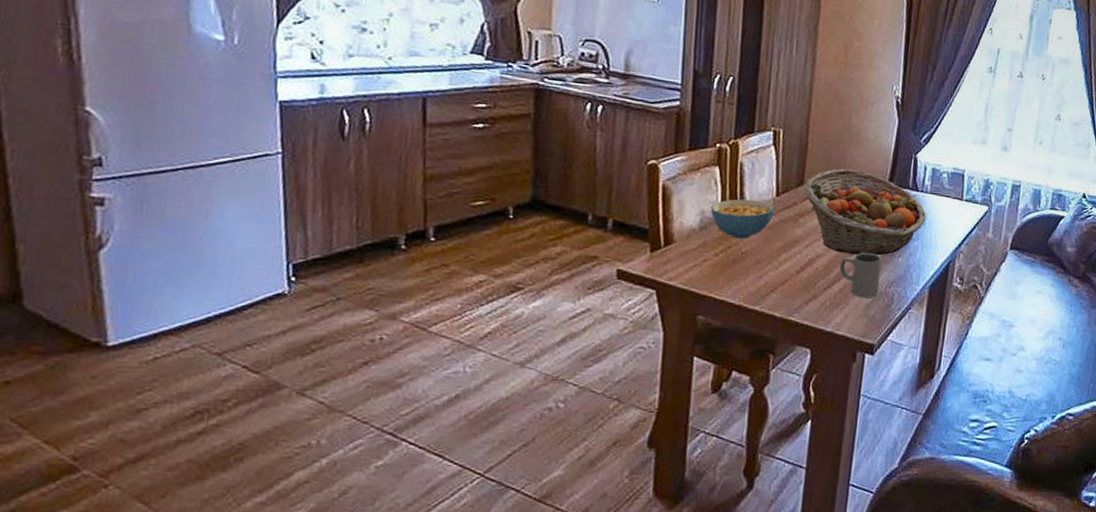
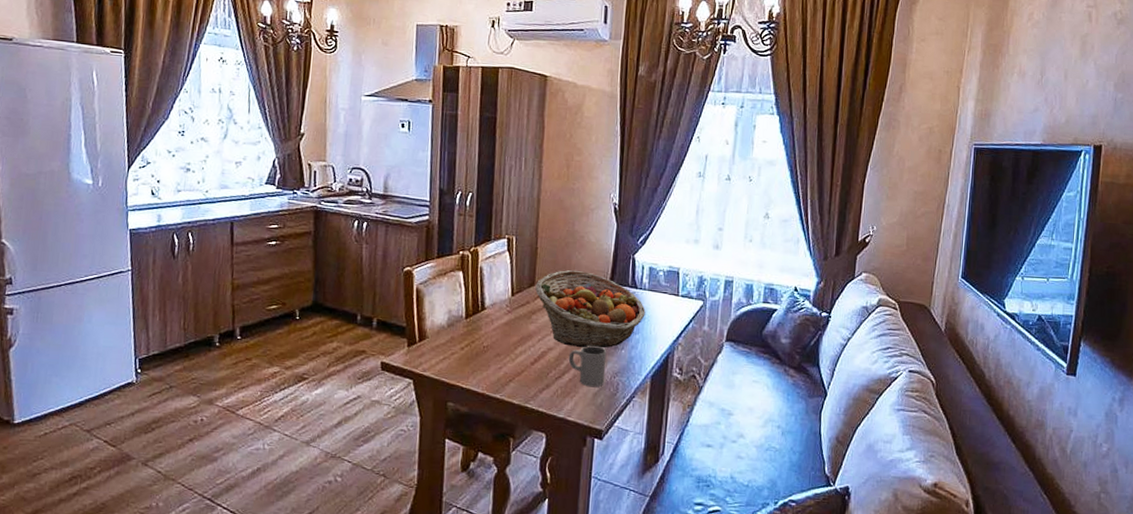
cereal bowl: present [710,199,775,239] -> none [456,299,510,334]

